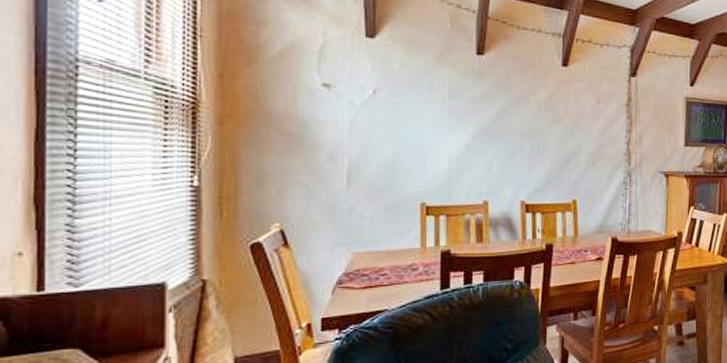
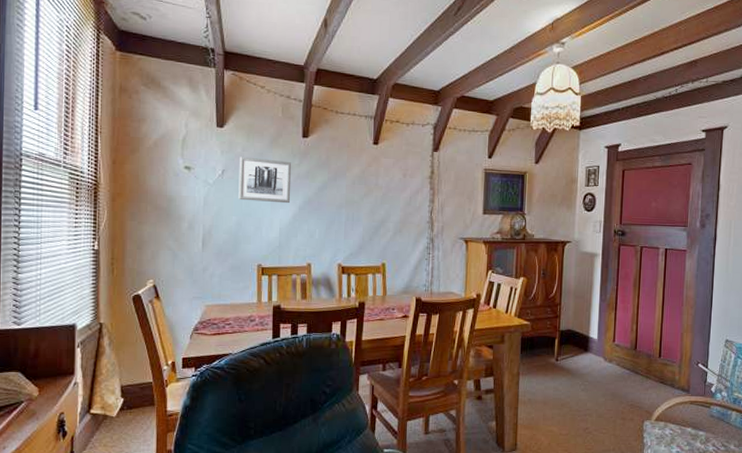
wall art: none [395,74,464,132] -> present [238,156,292,204]

